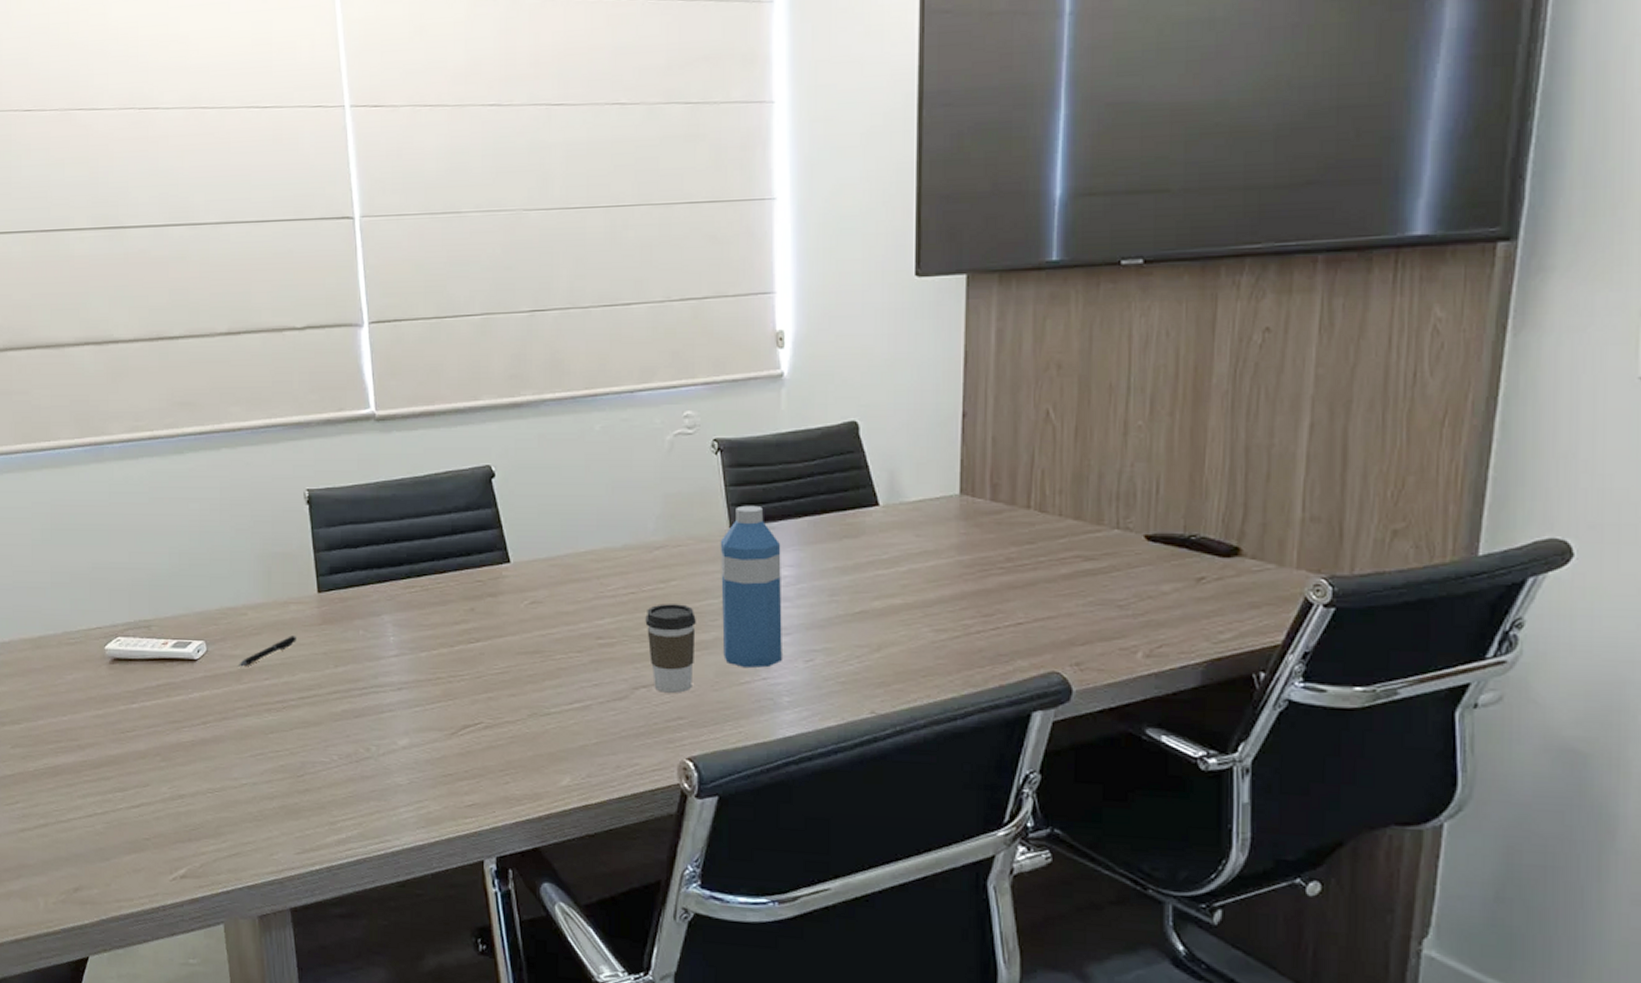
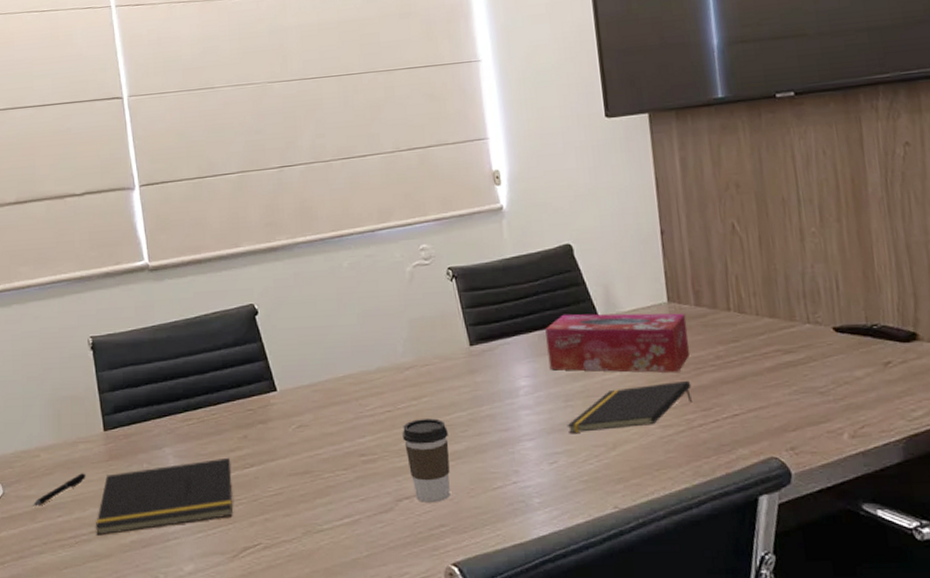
notepad: none [304,630,455,702] -> present [95,457,234,536]
water bottle: present [720,505,782,669] -> none [462,324,529,474]
tissue box: none [816,500,978,574] -> present [545,313,690,373]
notepad: none [829,582,974,631] -> present [567,380,692,433]

